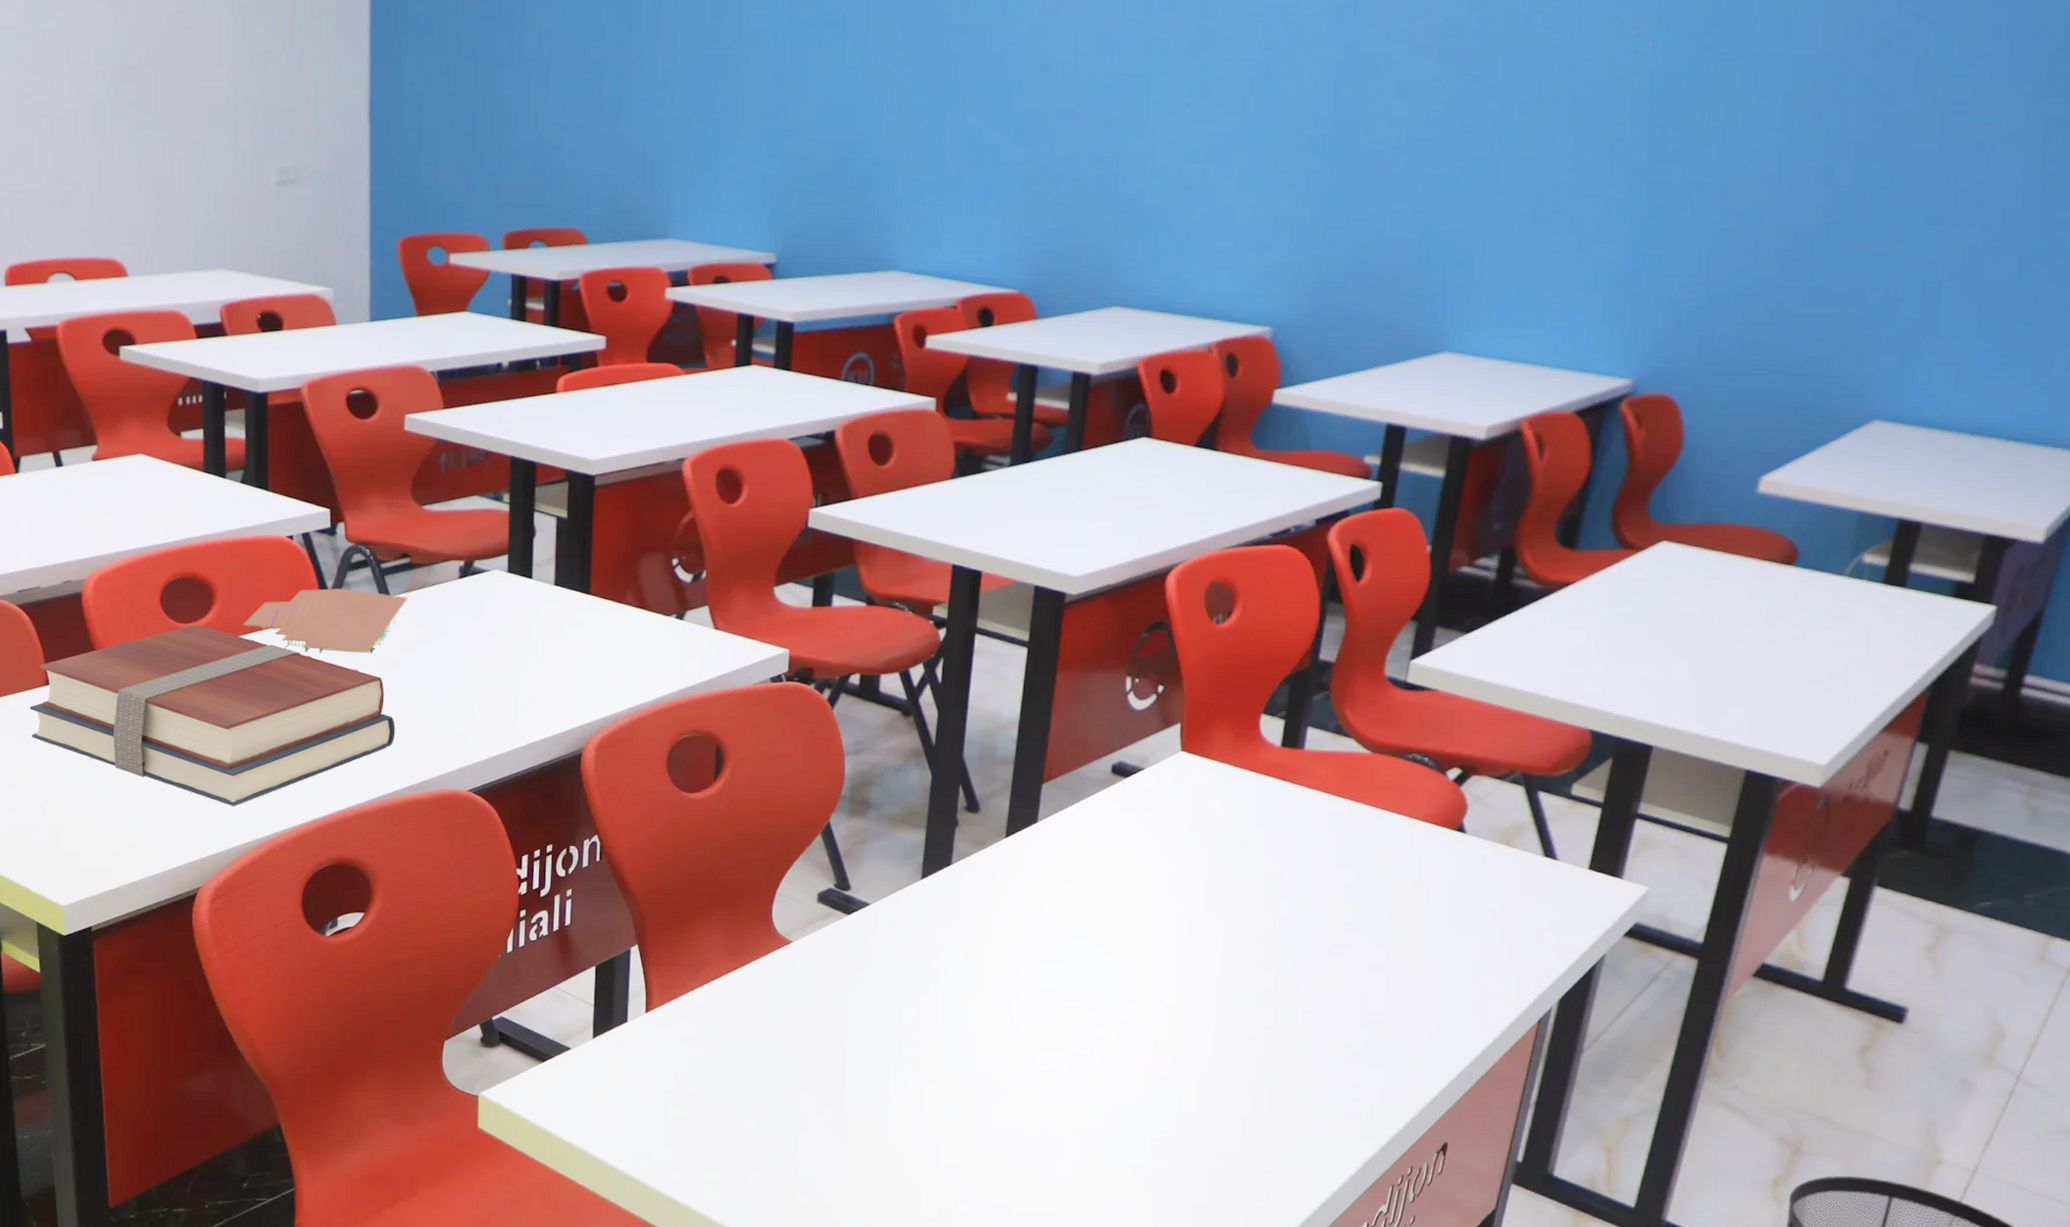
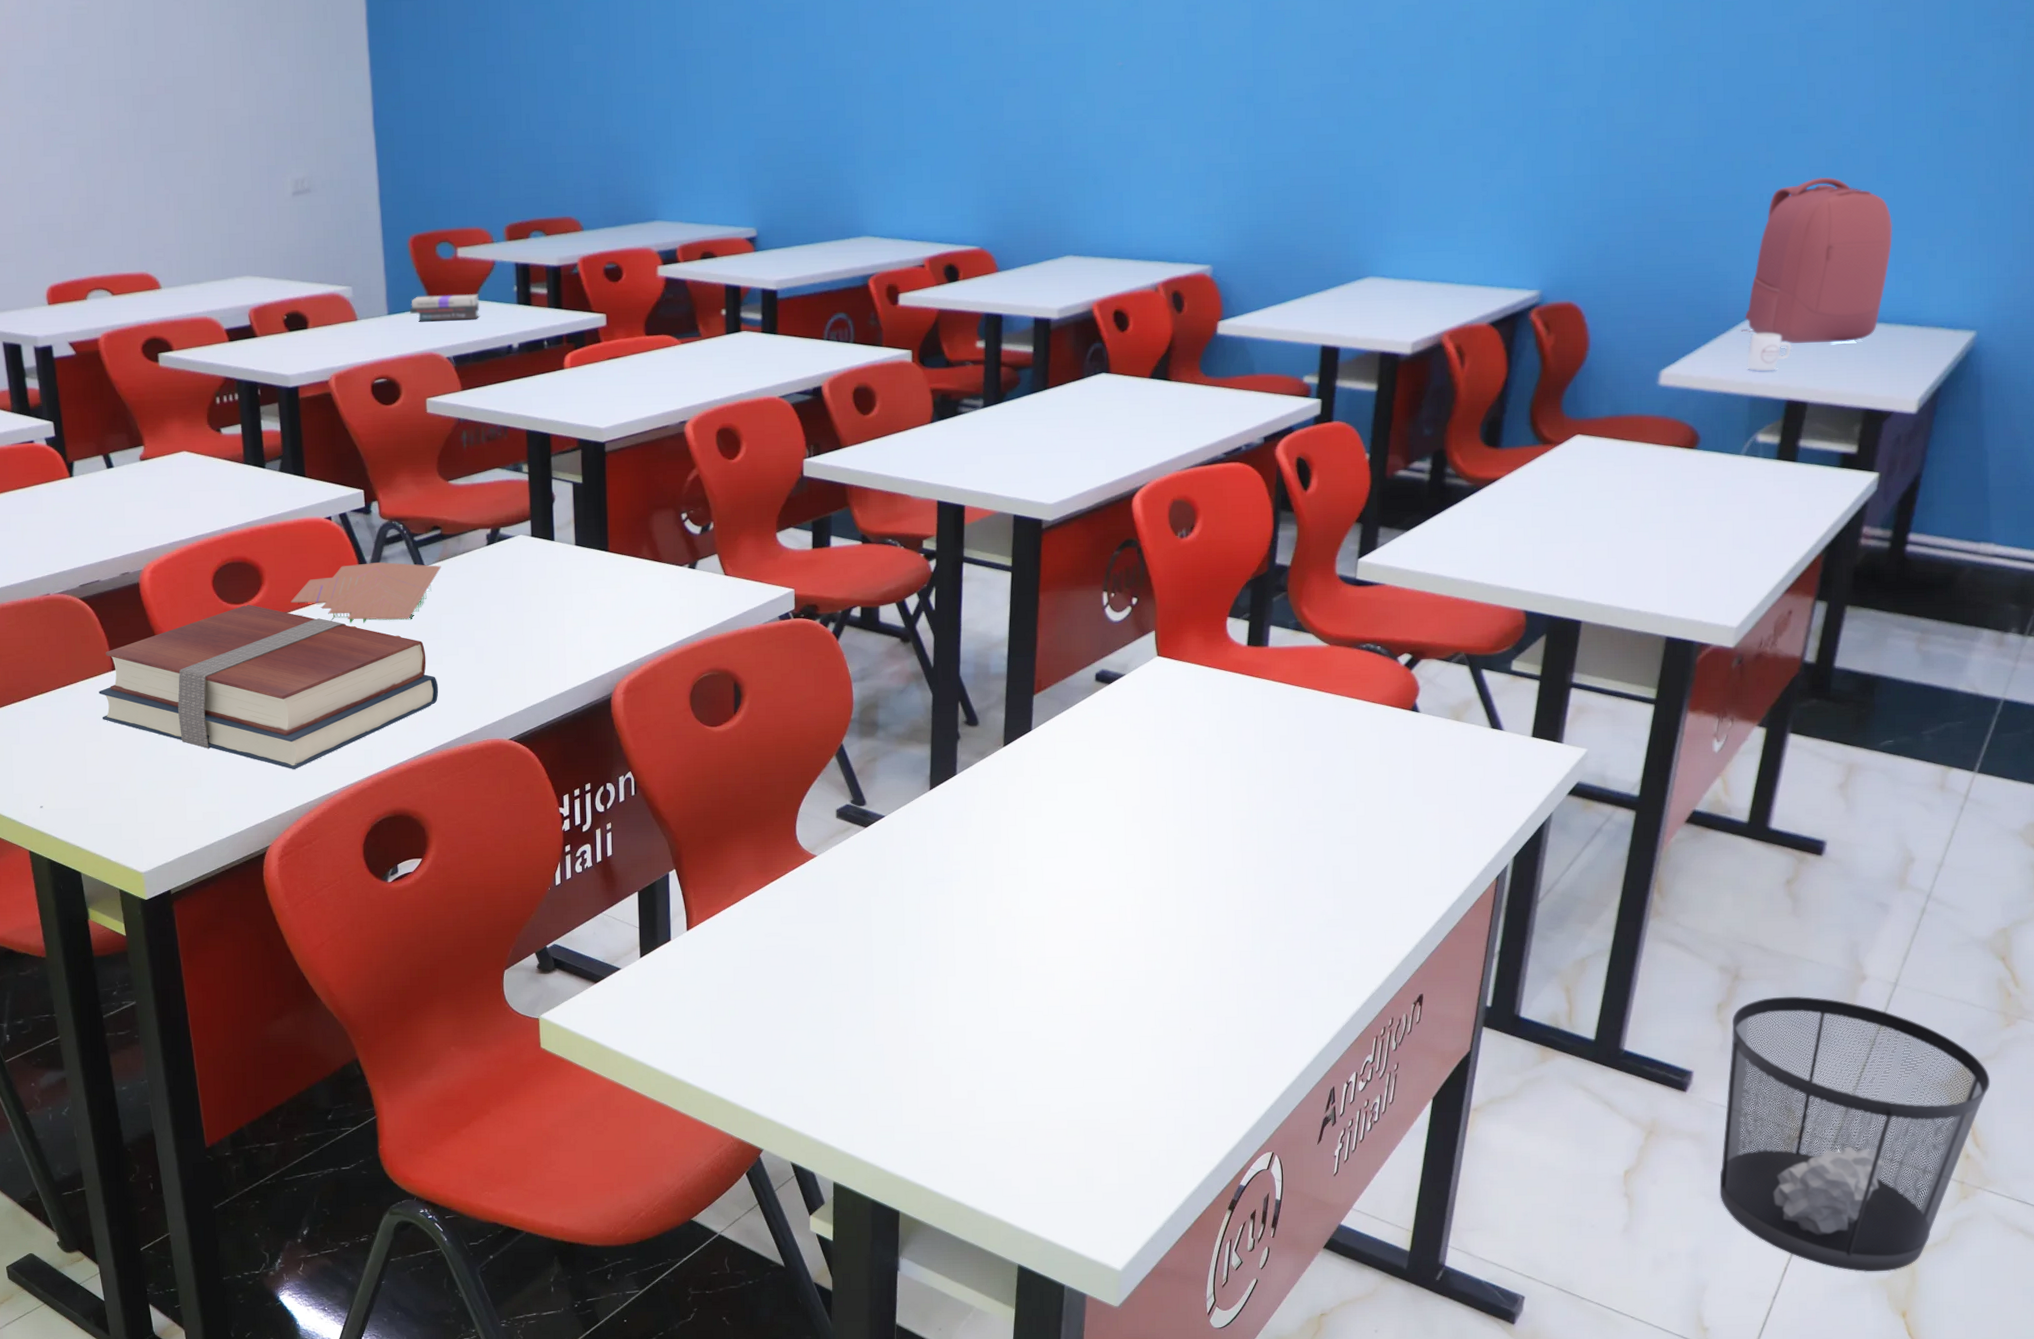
books: none [394,303,470,332] -> present [410,294,480,321]
backpack: none [1854,275,2032,460] -> present [1741,177,1893,343]
mug: none [1857,442,1909,486] -> present [1747,333,1792,372]

